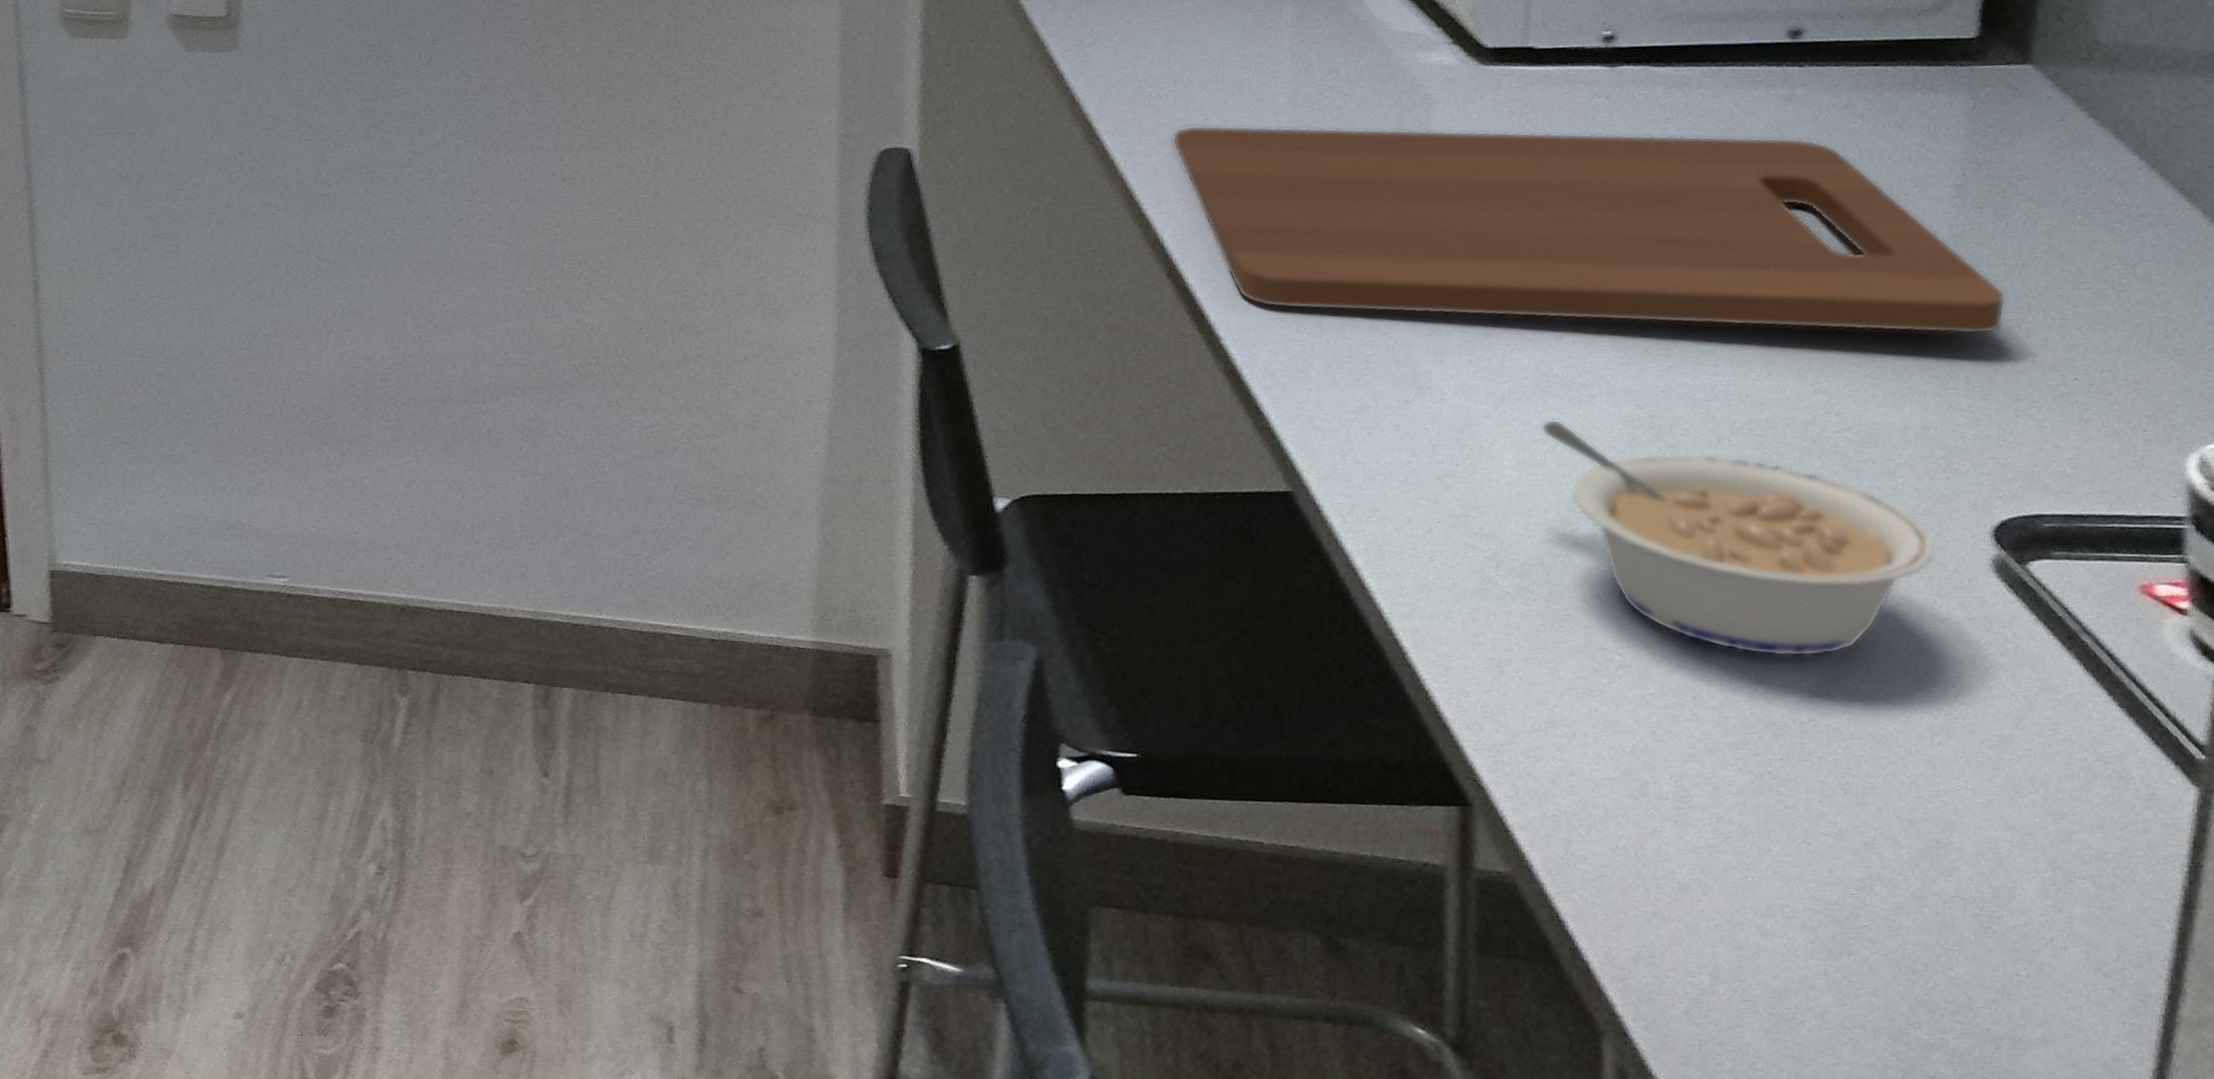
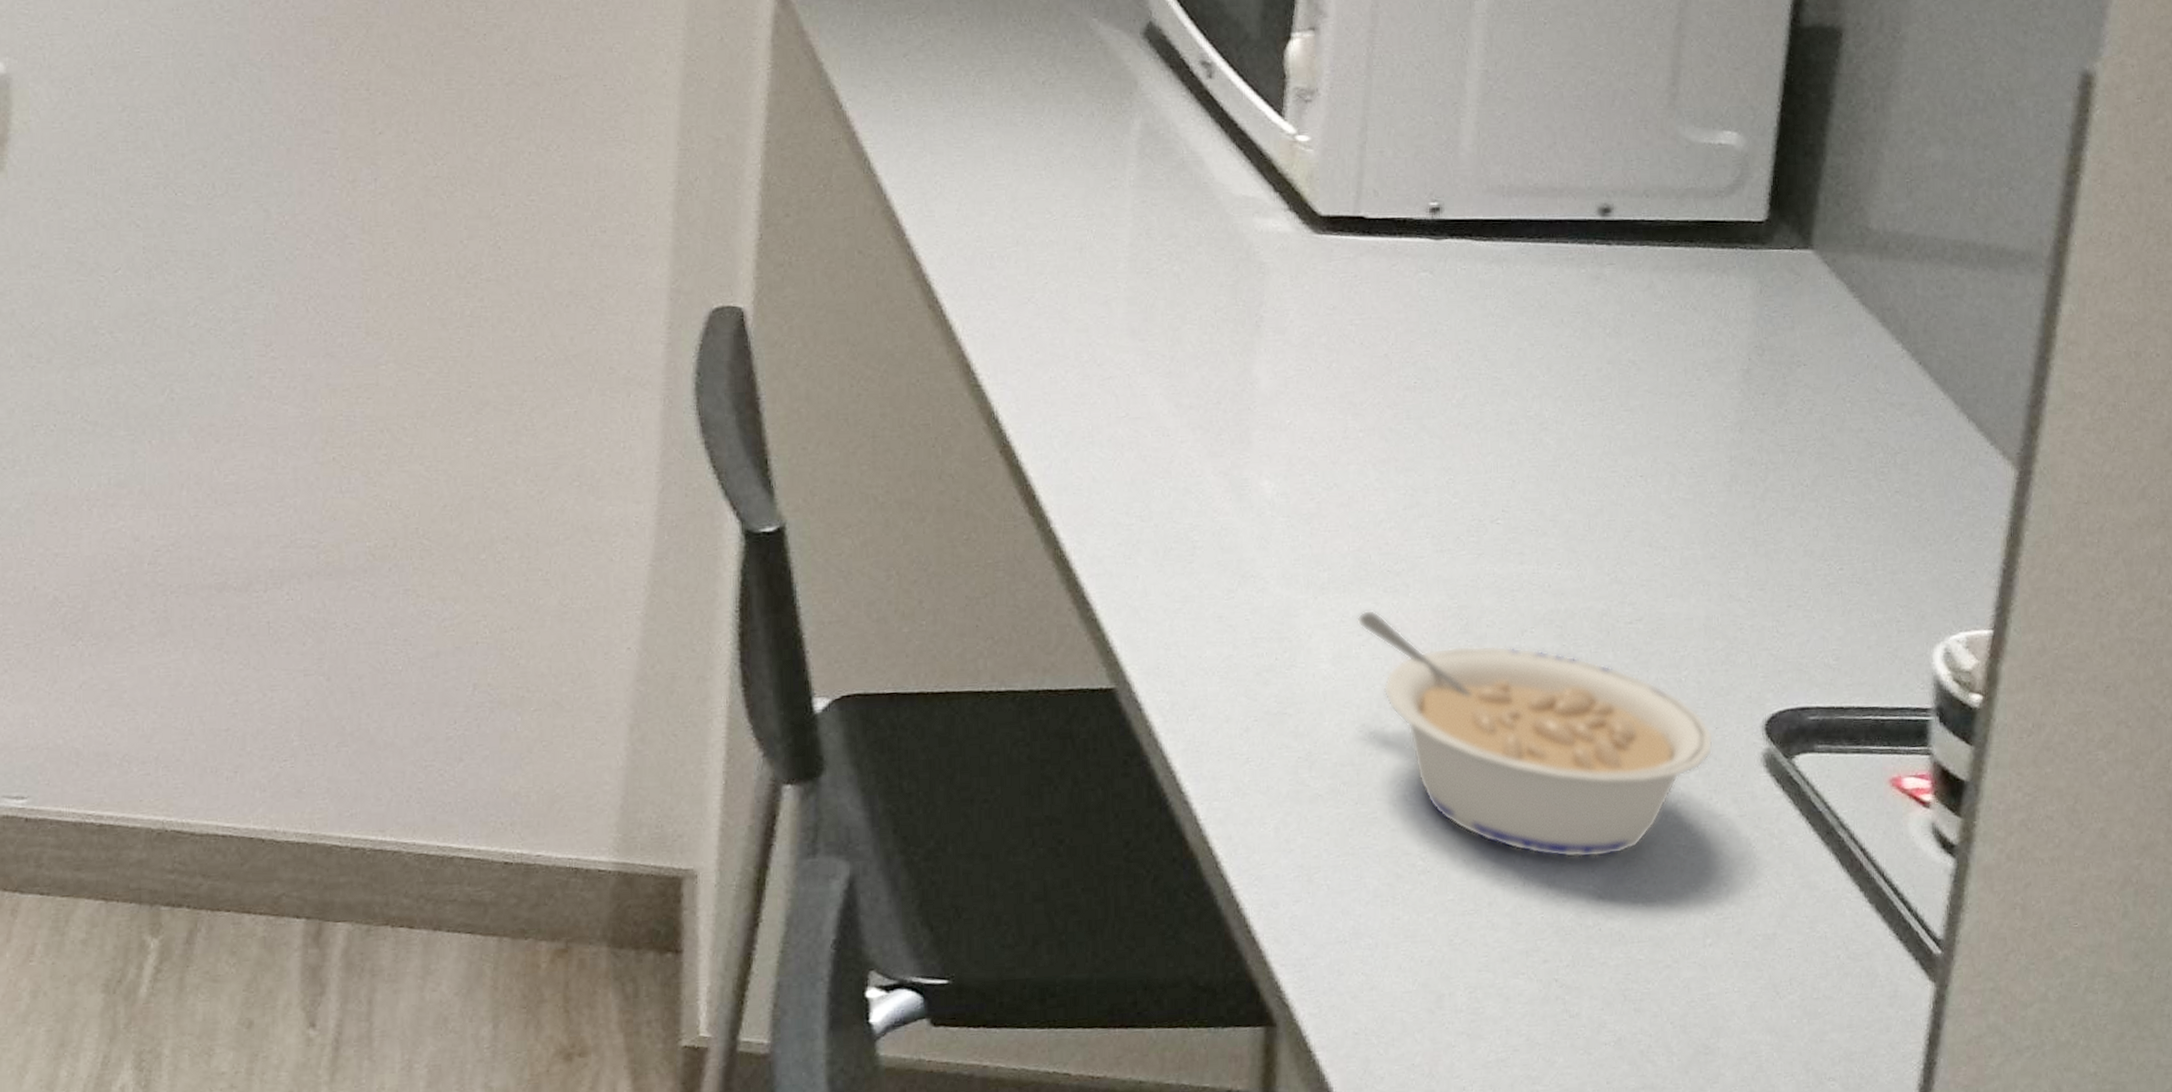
cutting board: present [1172,125,2006,335] -> none [1012,289,1783,523]

